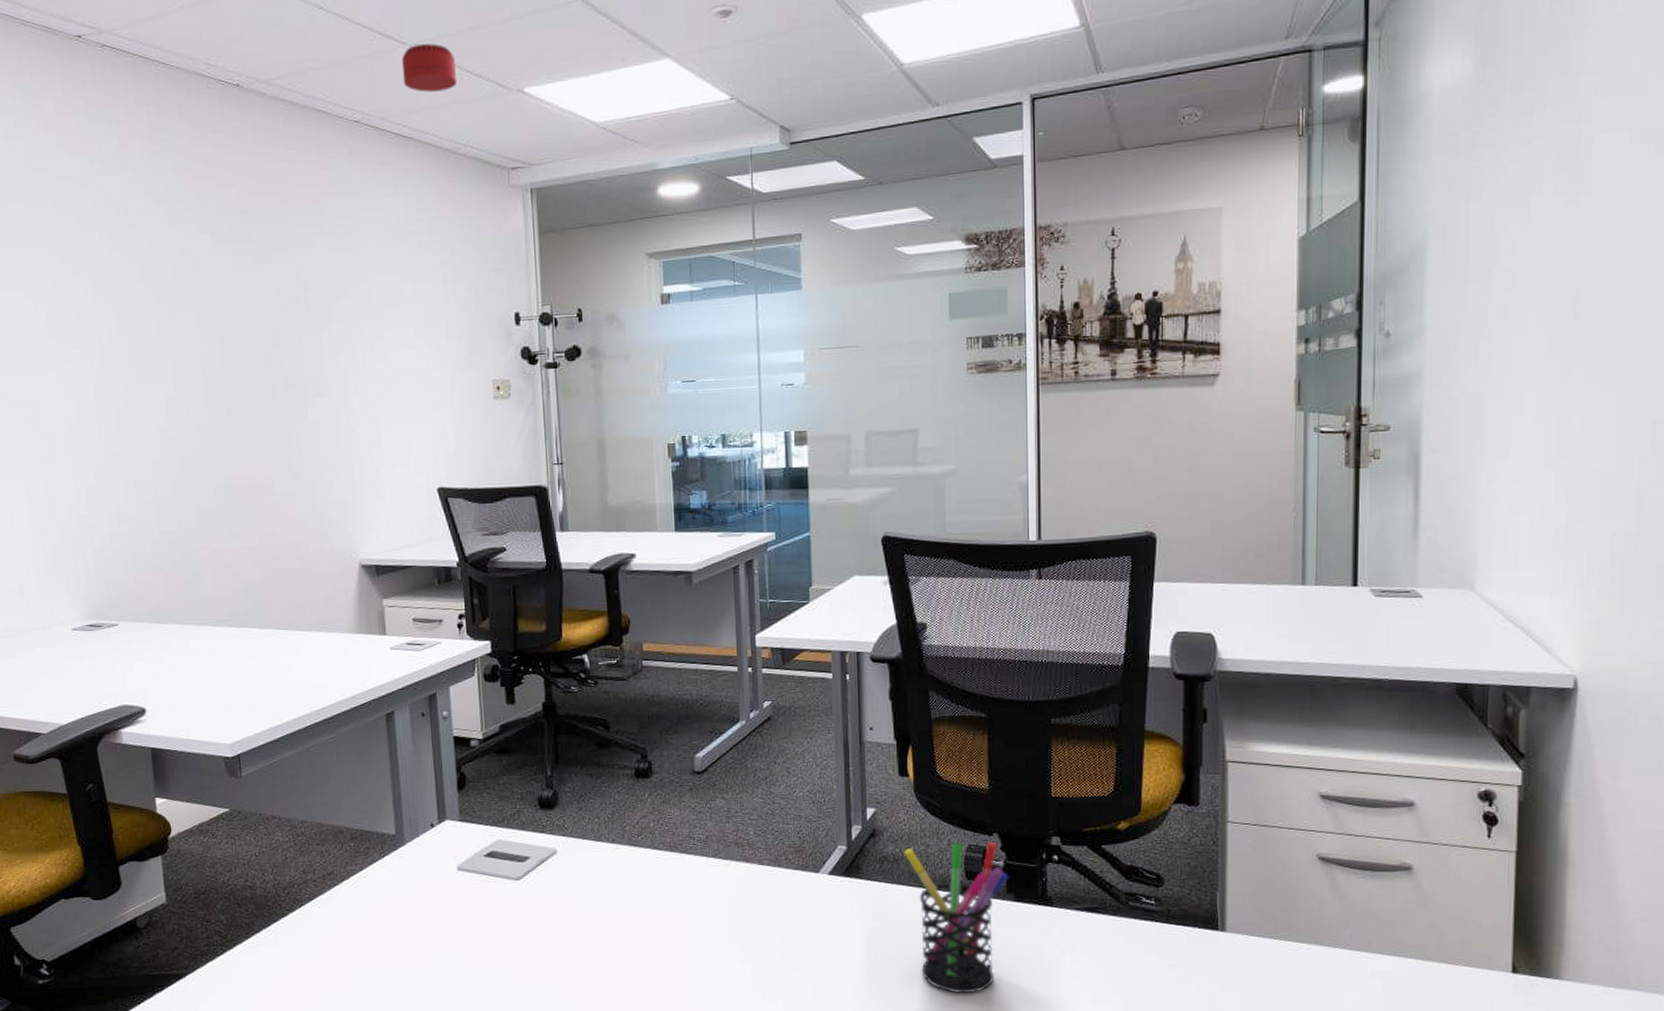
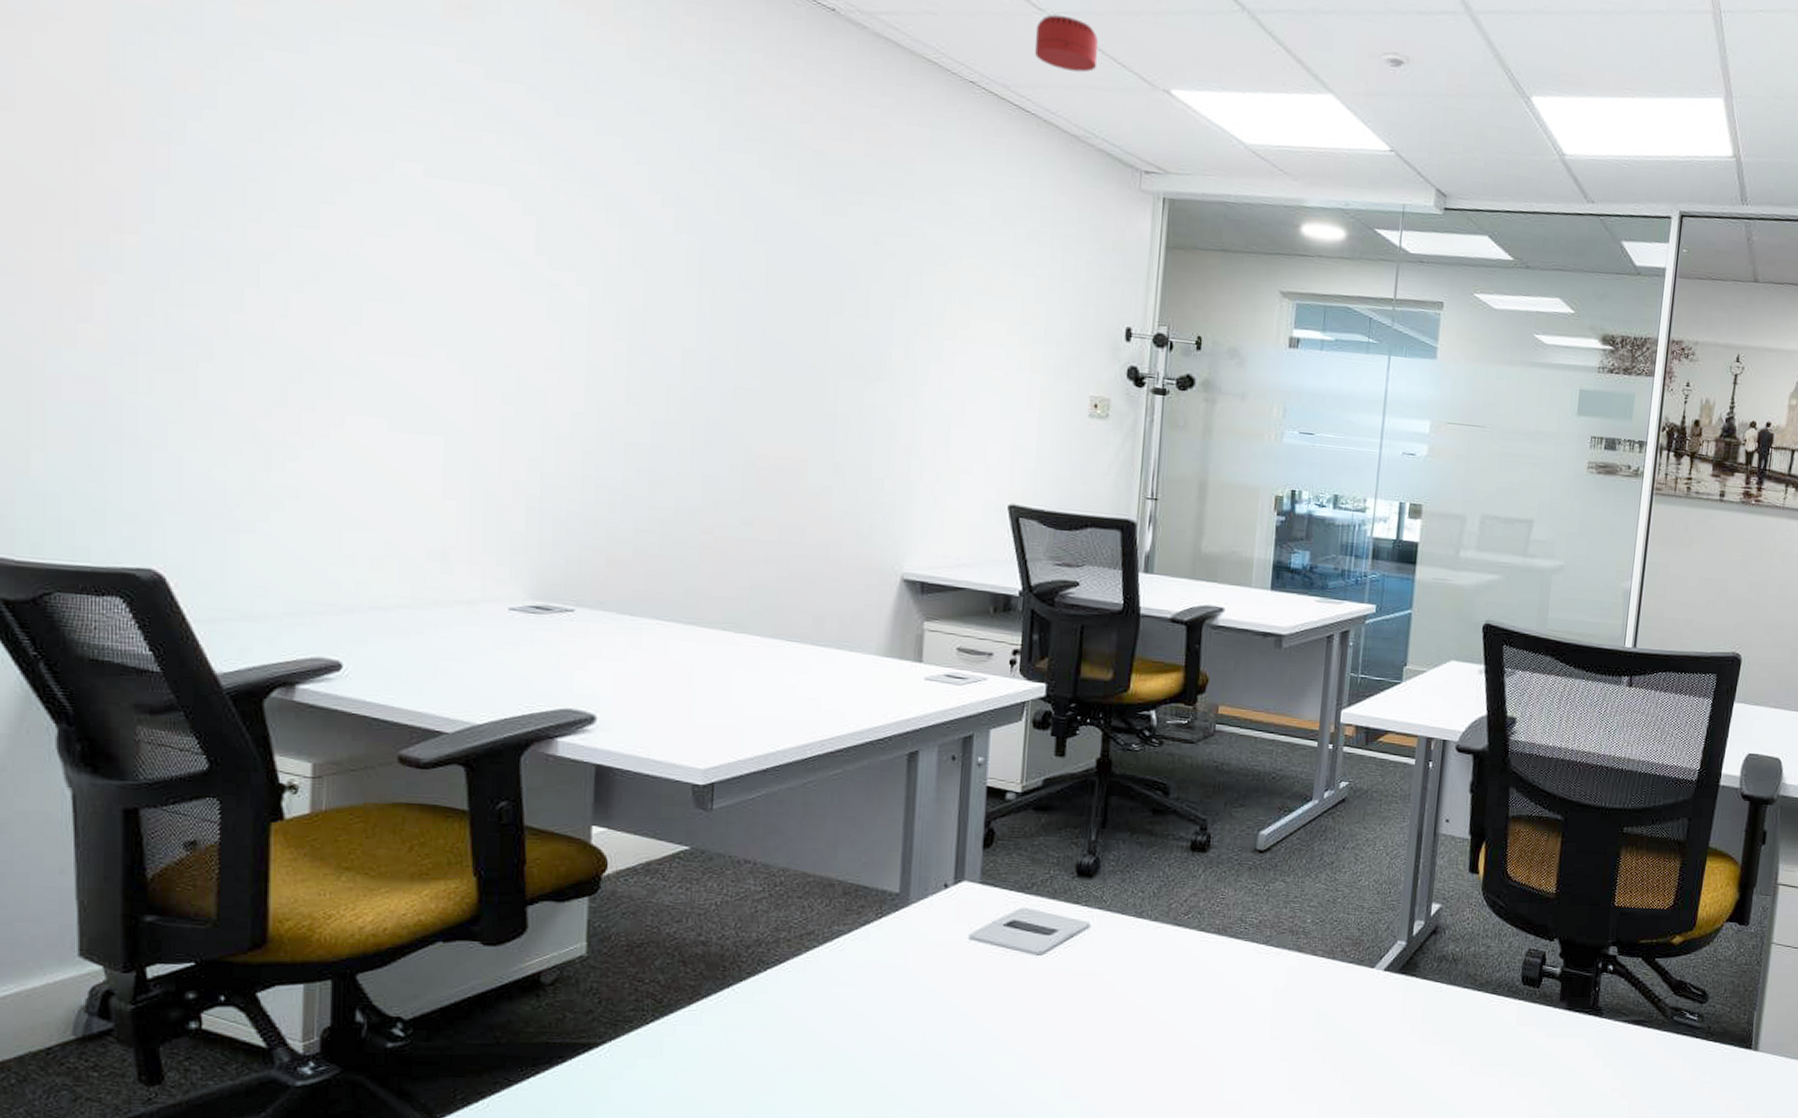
pen holder: present [903,841,1009,994] -> none [1463,945,1564,1103]

